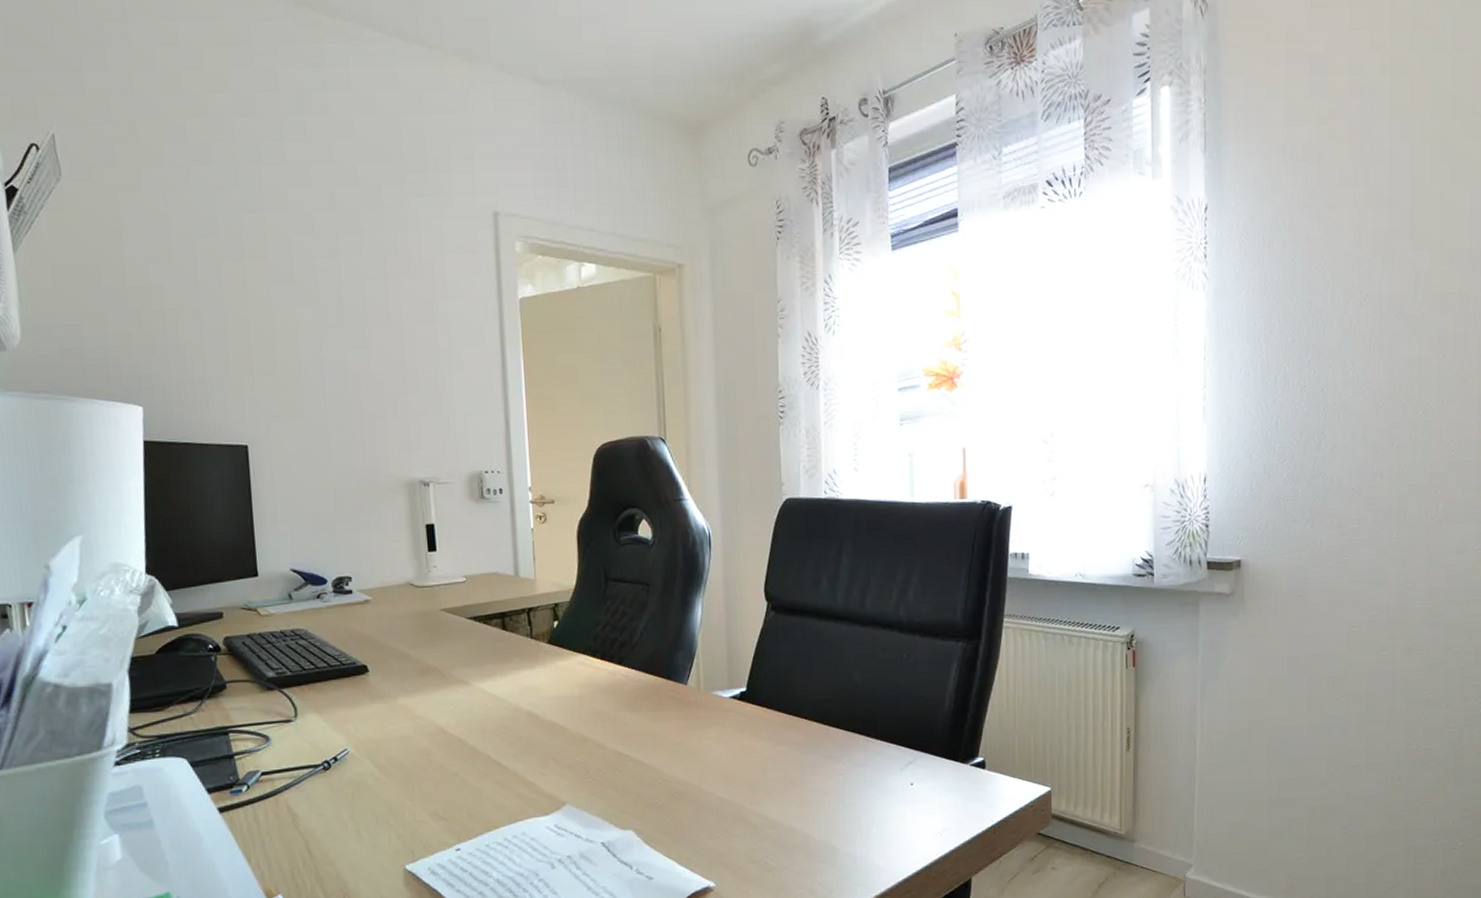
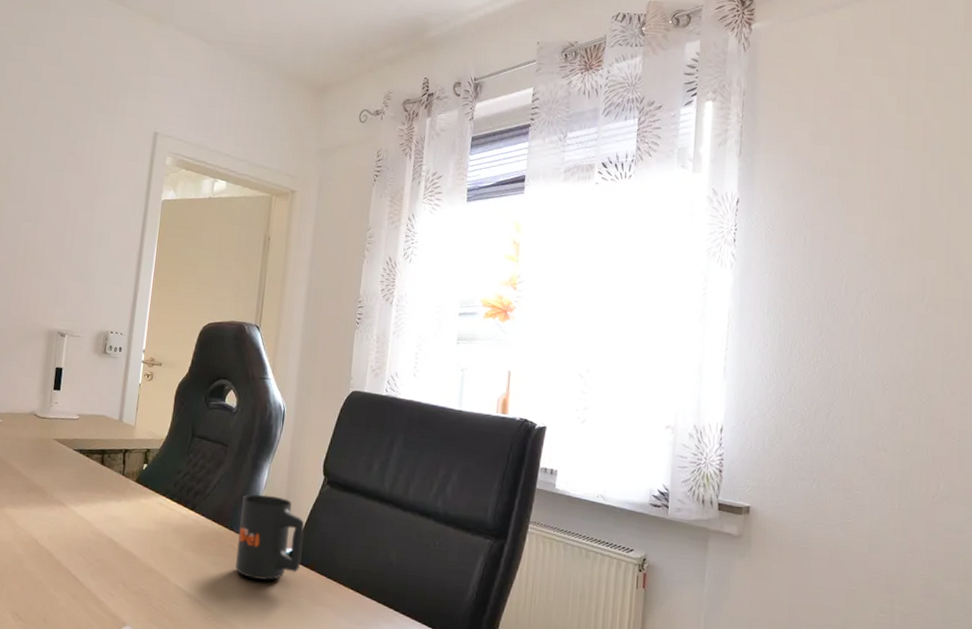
mug: none [677,633,754,730] -> present [235,494,305,580]

